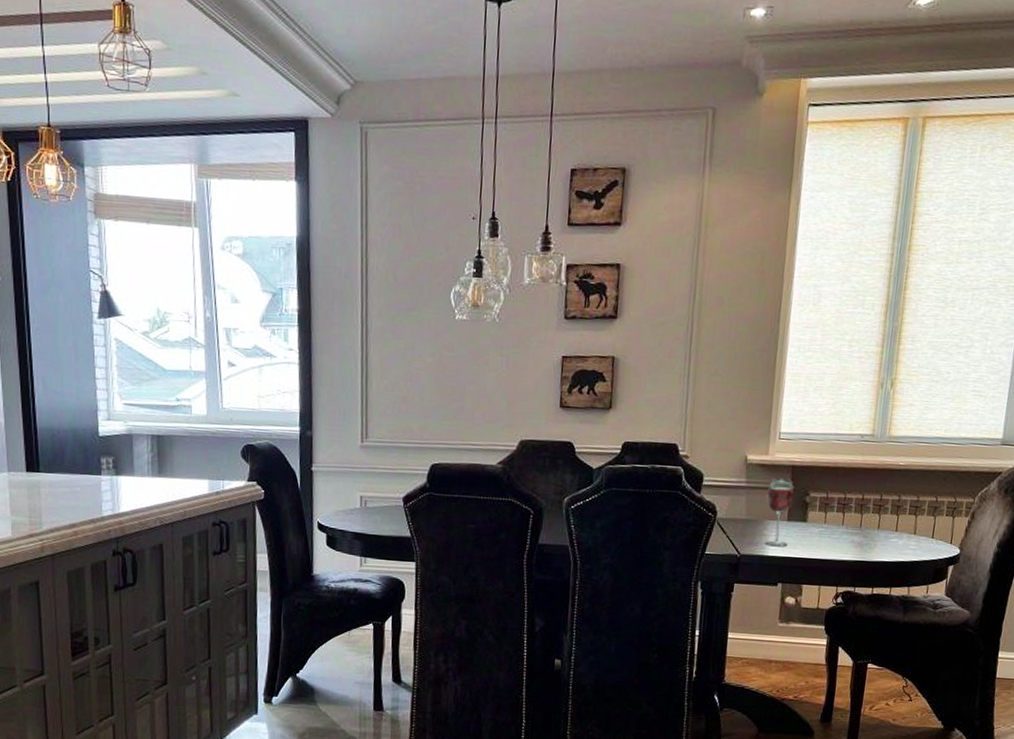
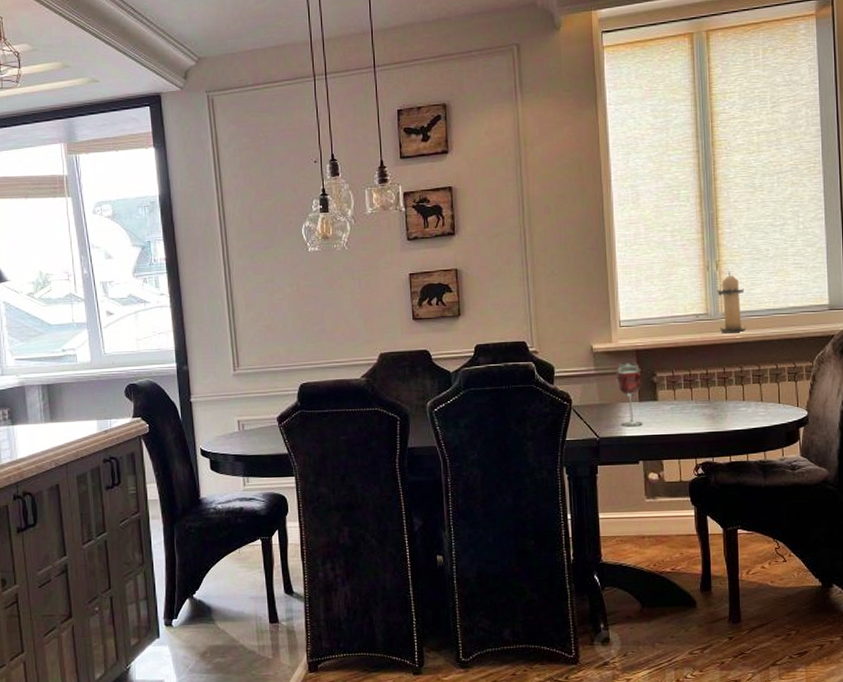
candle: none [884,391,917,459] -> present [717,271,746,334]

